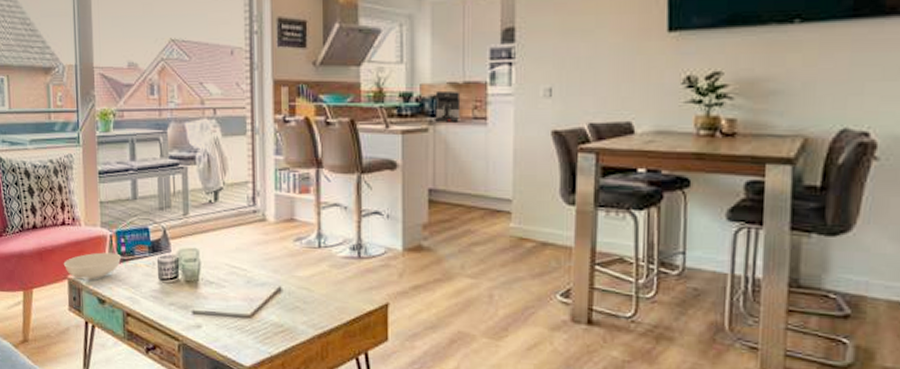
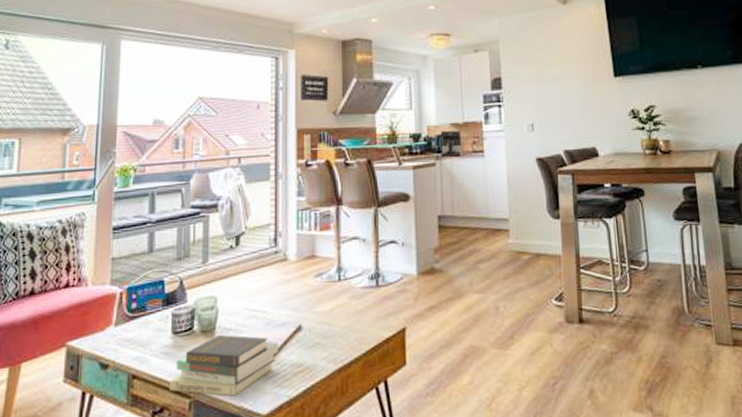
bowl: present [63,252,122,280] -> none [62,311,132,345]
books: none [160,287,260,345] -> present [170,335,279,396]

